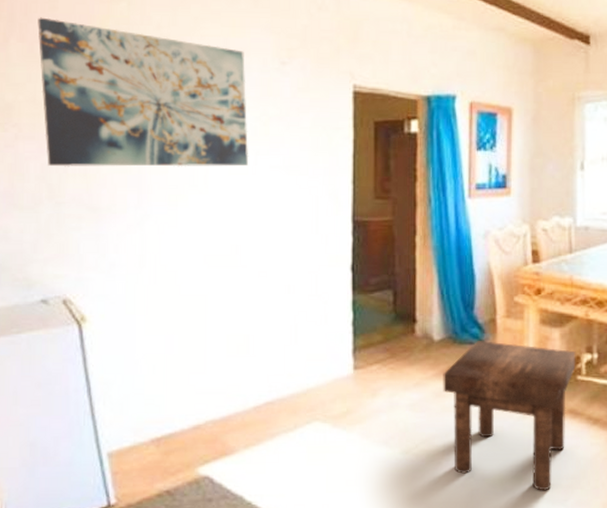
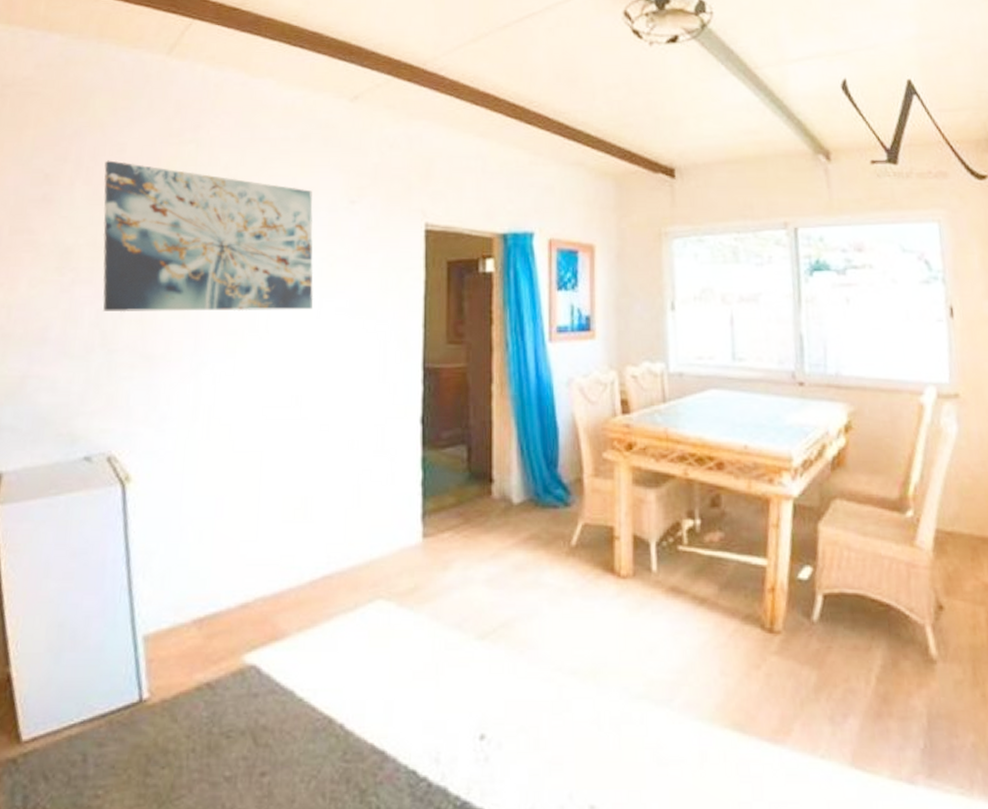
stool: present [443,341,576,491] -> none [524,504,676,688]

